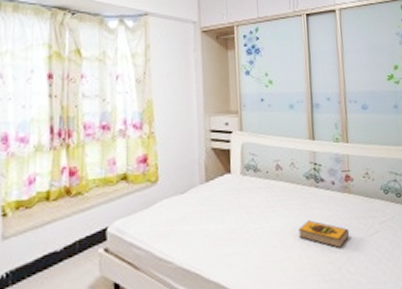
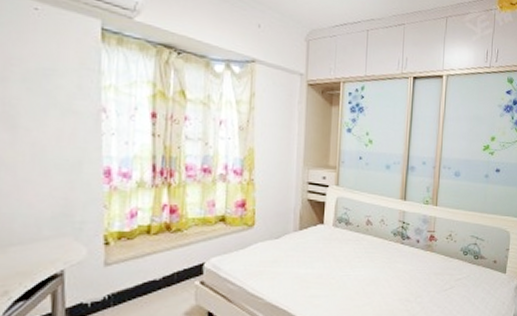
hardback book: present [298,220,350,248] -> none [380,272,427,298]

